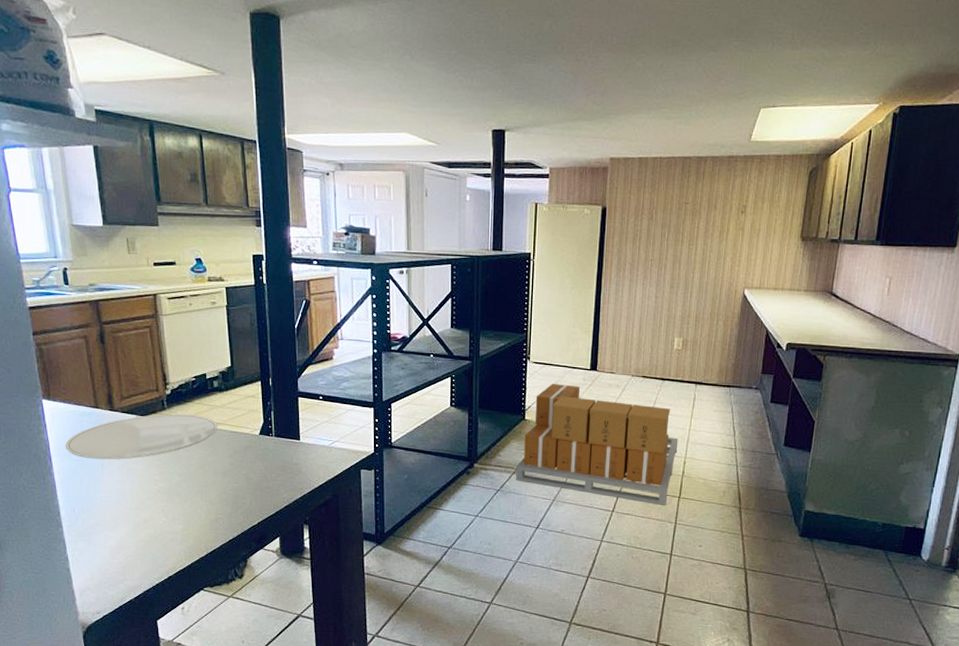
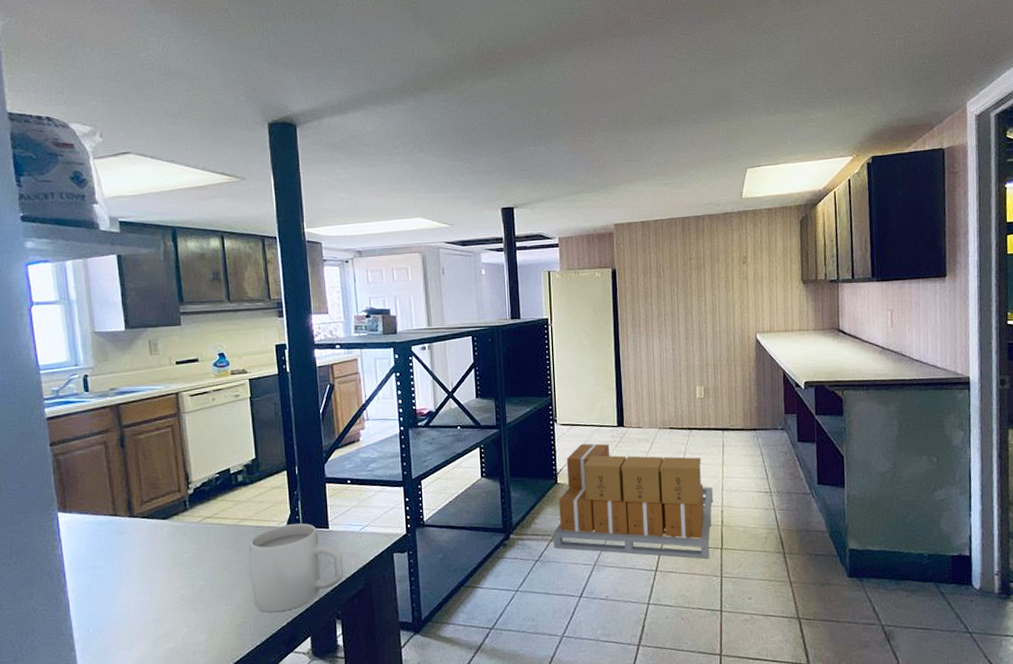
plate: present [65,414,217,460] -> none [81,513,243,572]
mug: none [223,432,313,513] -> present [249,523,344,613]

